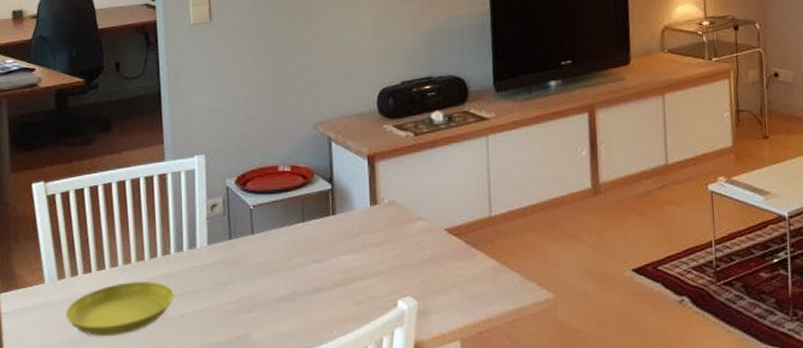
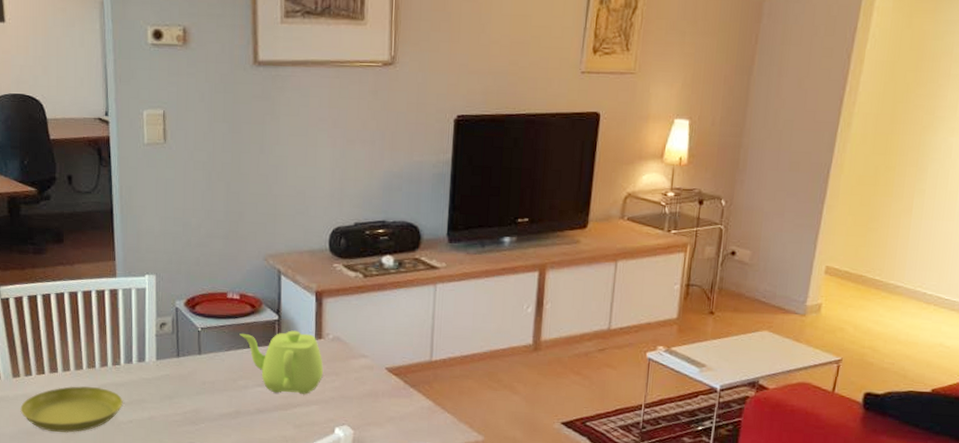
teapot: none [292,198,381,268] -> present [239,330,323,394]

